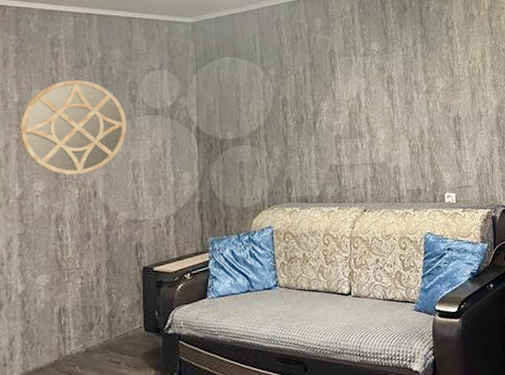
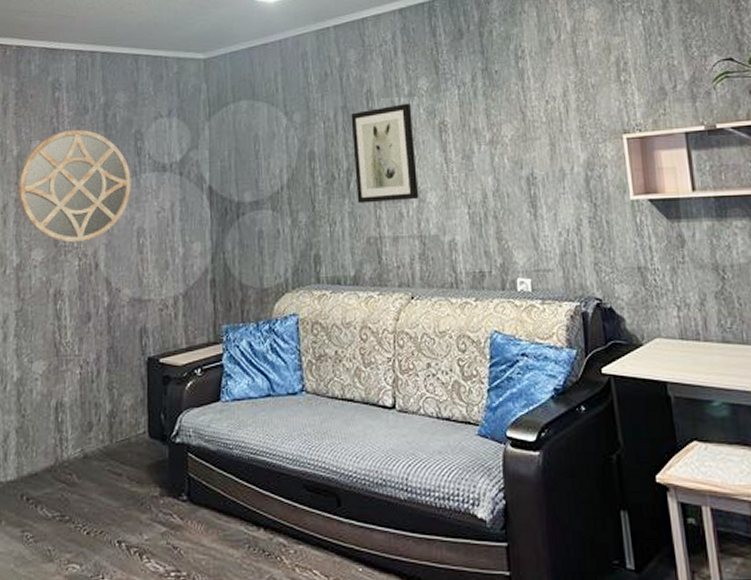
wall art: none [317,61,371,139] -> present [351,103,419,204]

